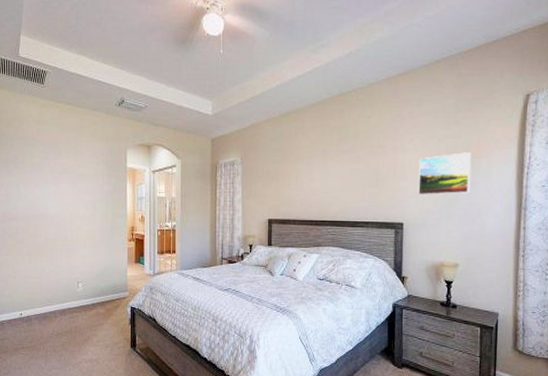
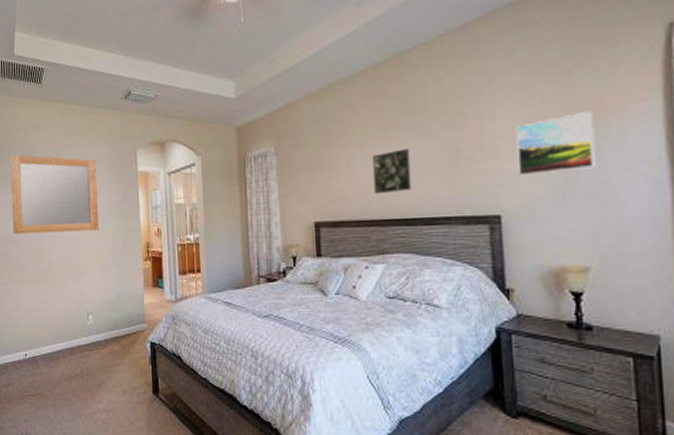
home mirror: none [12,143,91,214] -> present [10,154,99,235]
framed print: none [314,168,343,201] -> present [372,148,412,195]

